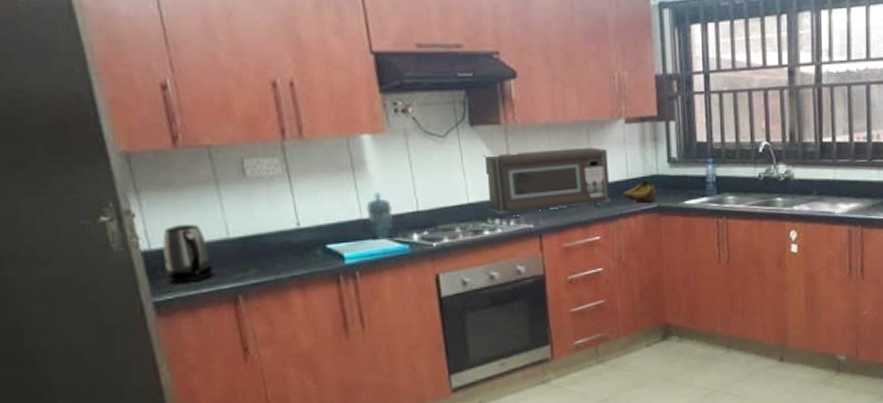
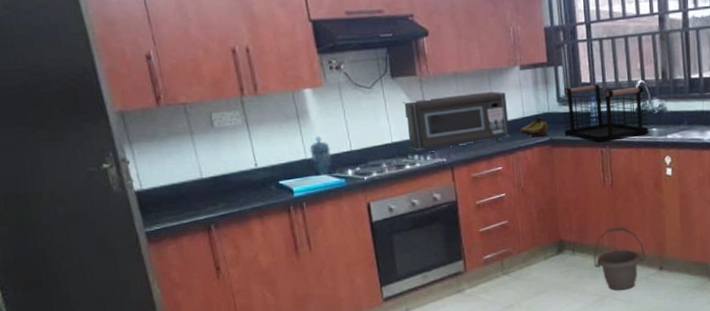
kettle: present [162,223,215,284] -> none [151,167,192,217]
dish rack: none [673,144,773,211] -> present [561,84,649,142]
bucket: none [704,310,764,384] -> present [593,227,646,290]

